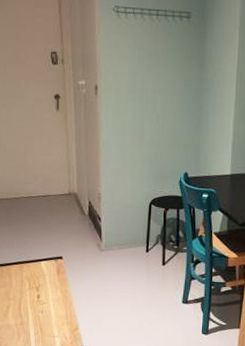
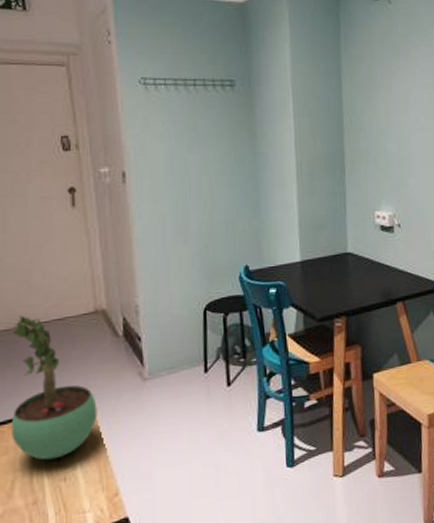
potted plant: none [8,190,67,297] -> present [11,316,98,460]

